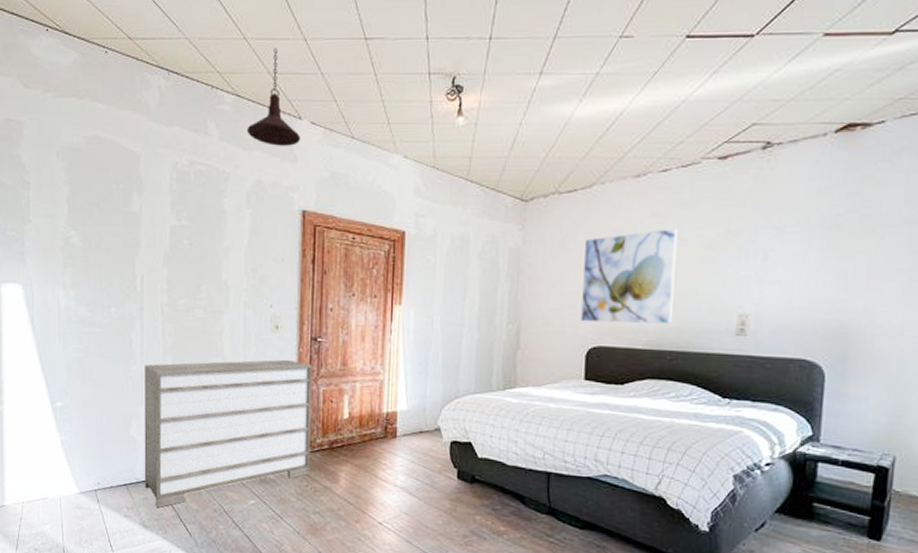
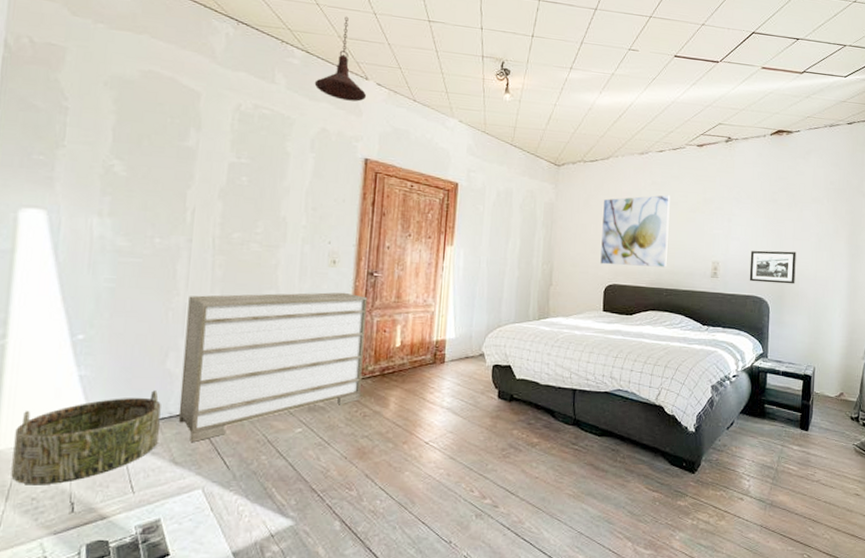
basket: none [17,456,129,538] -> present [11,390,161,485]
picture frame: none [794,296,872,343] -> present [749,250,796,284]

